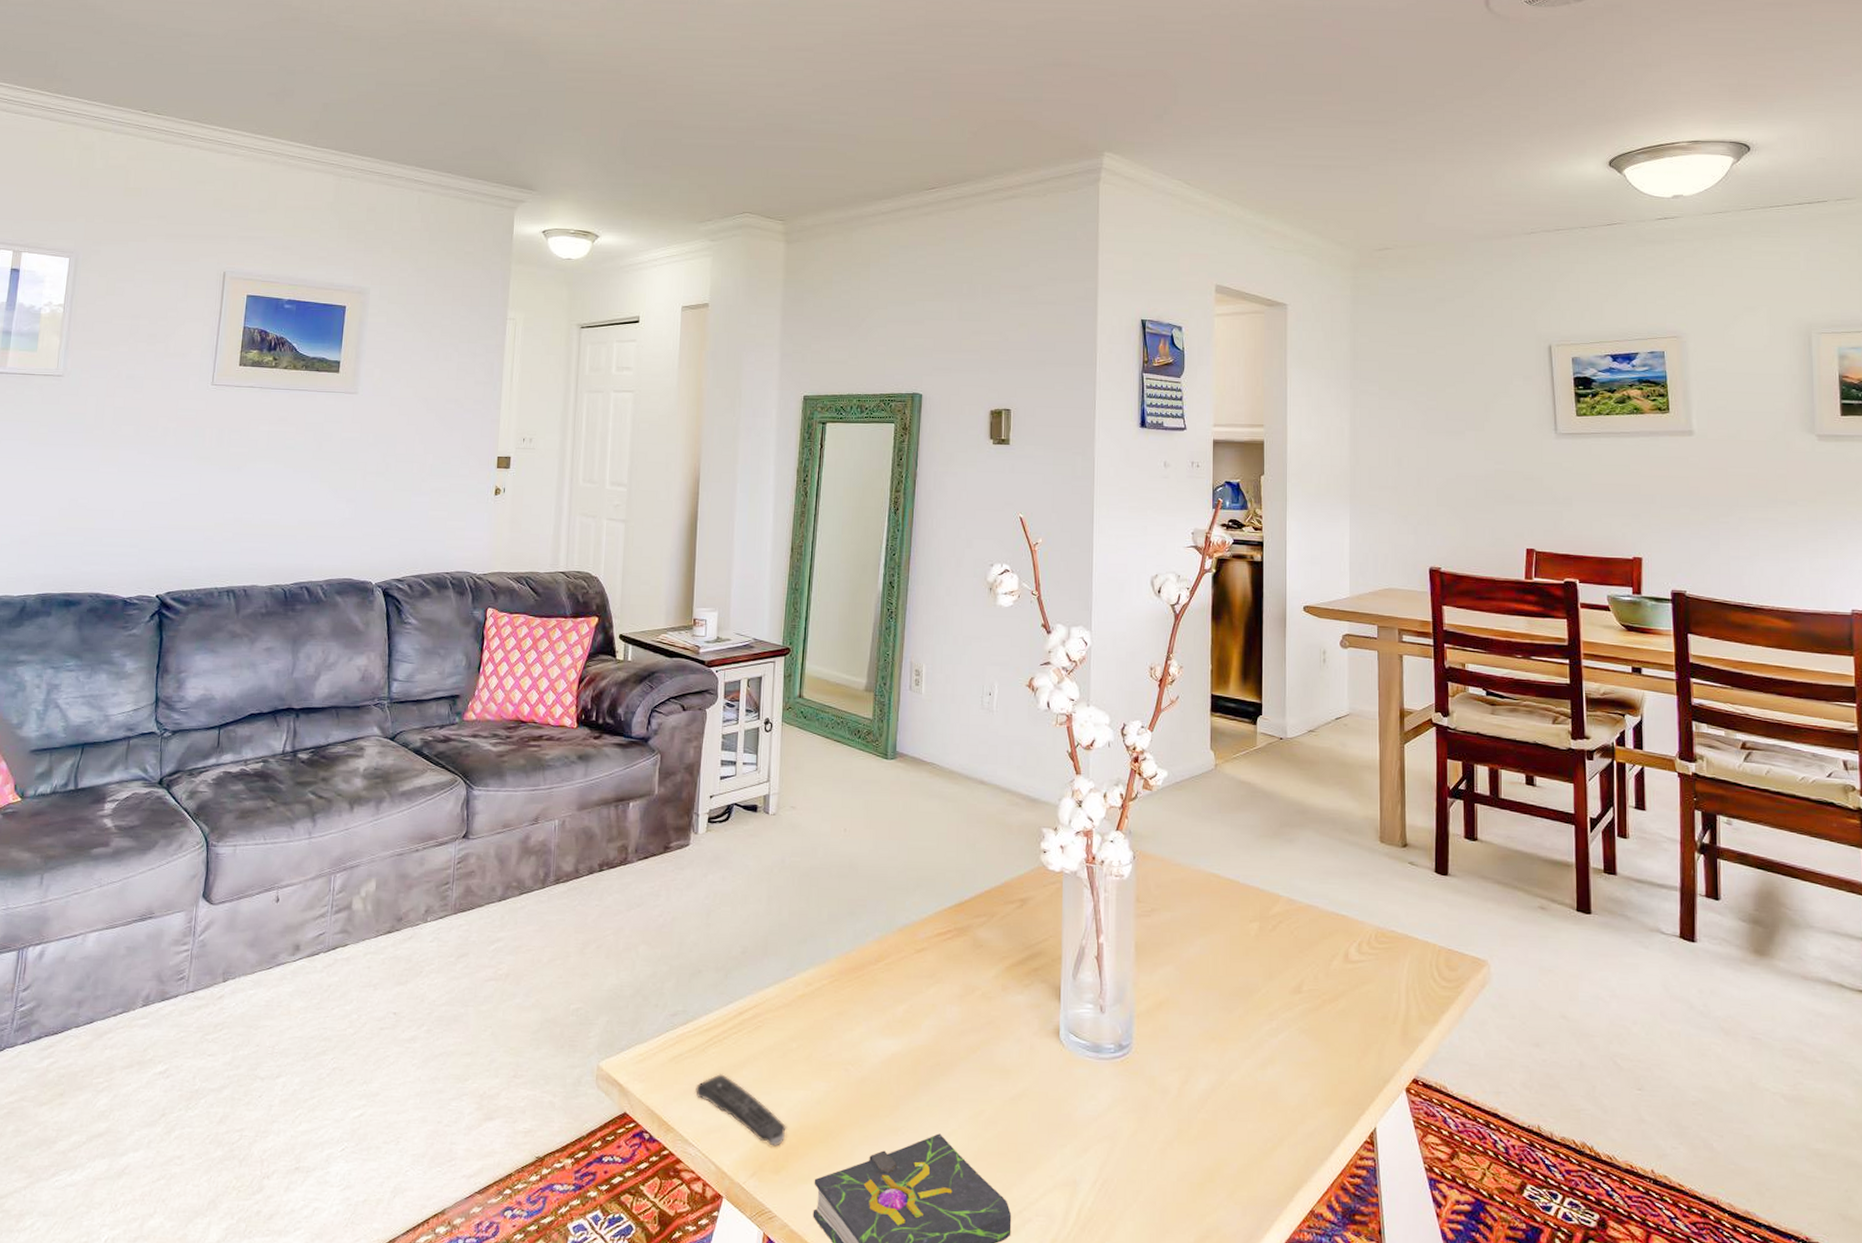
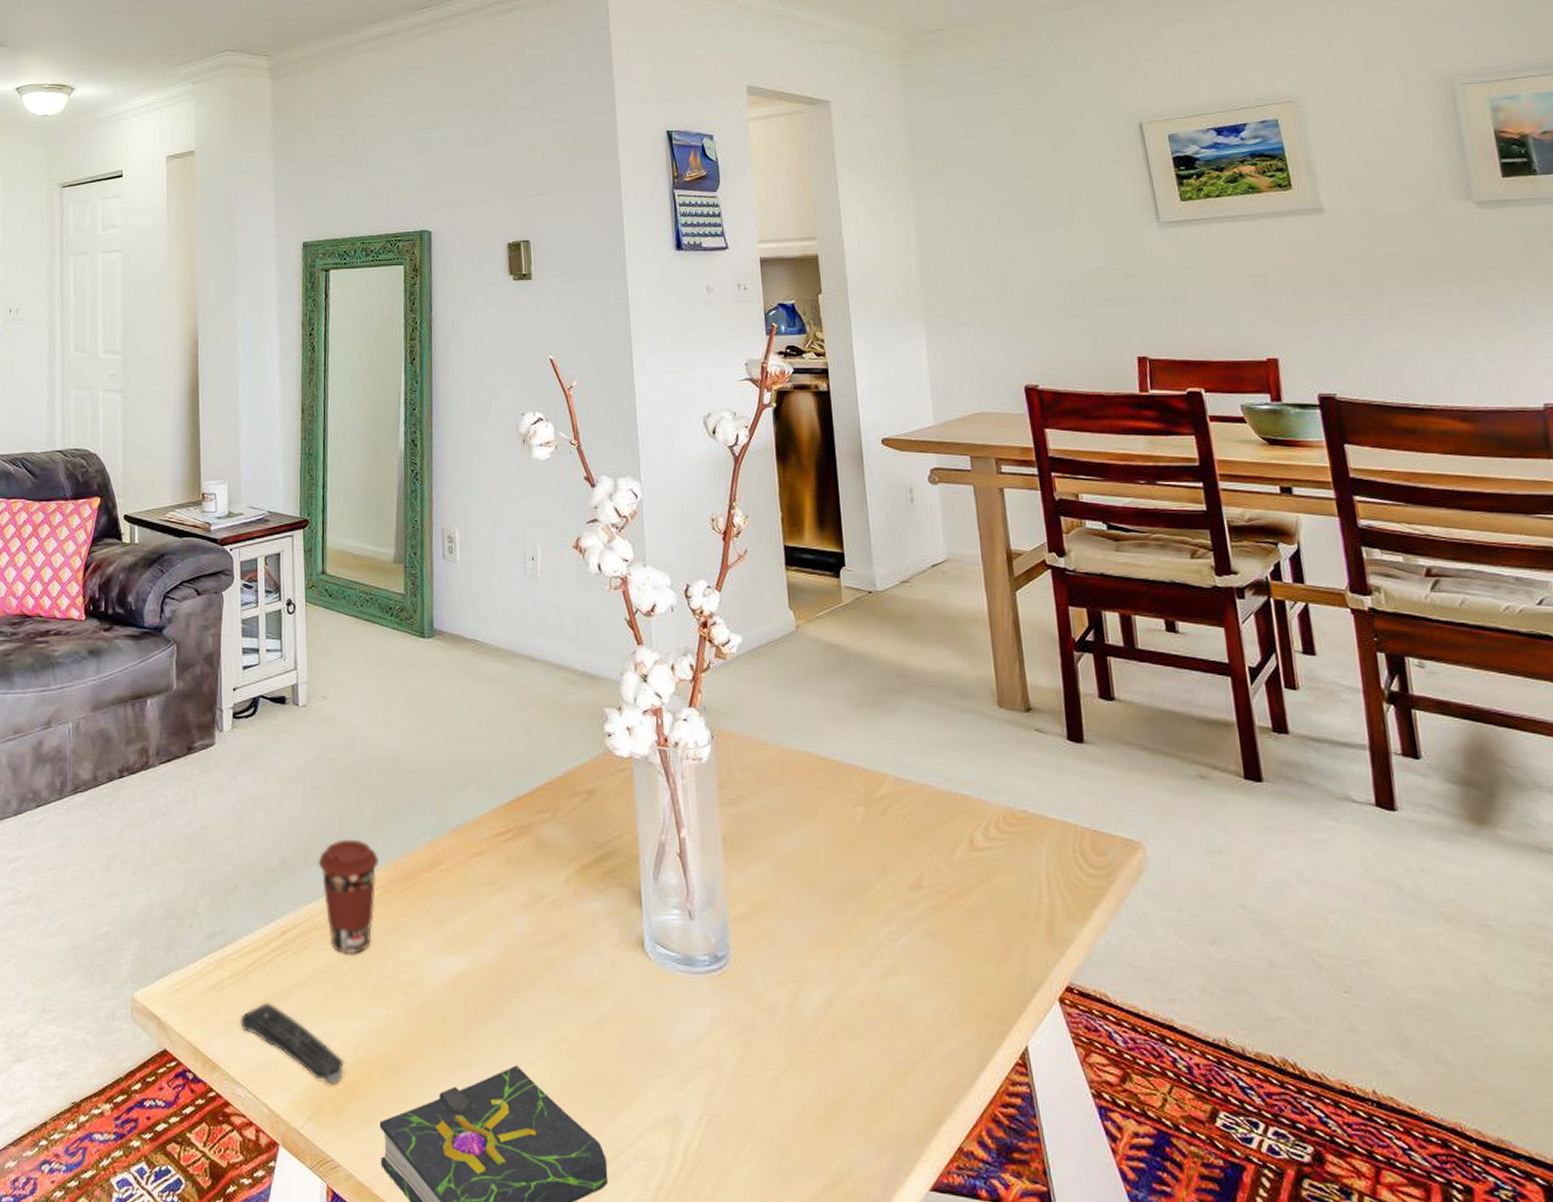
coffee cup: none [776,933,832,1034] -> present [318,839,380,954]

